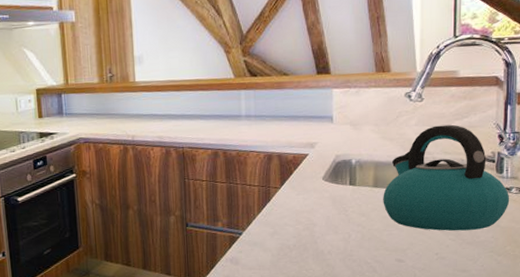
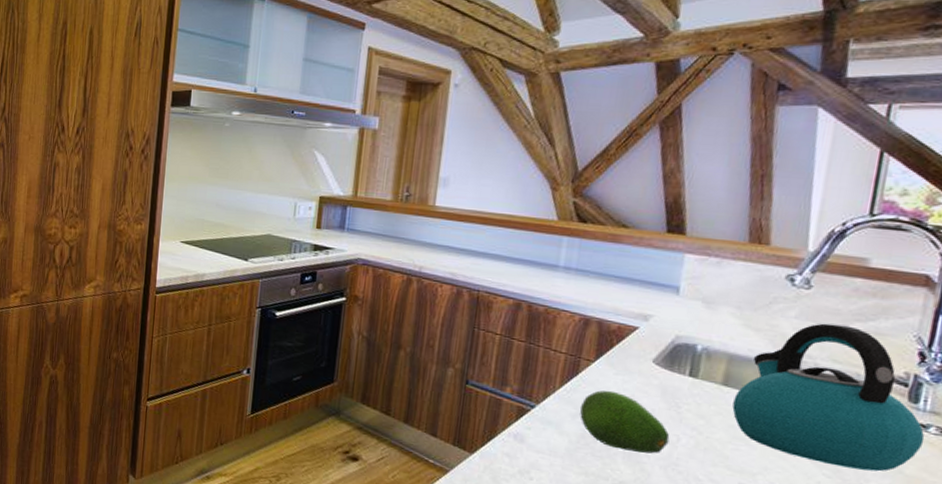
fruit: none [275,208,343,253] -> present [579,390,670,454]

